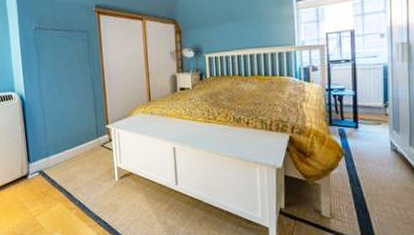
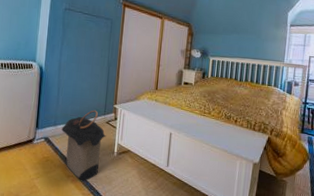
laundry hamper: none [54,134,104,212] -> present [61,110,106,181]

